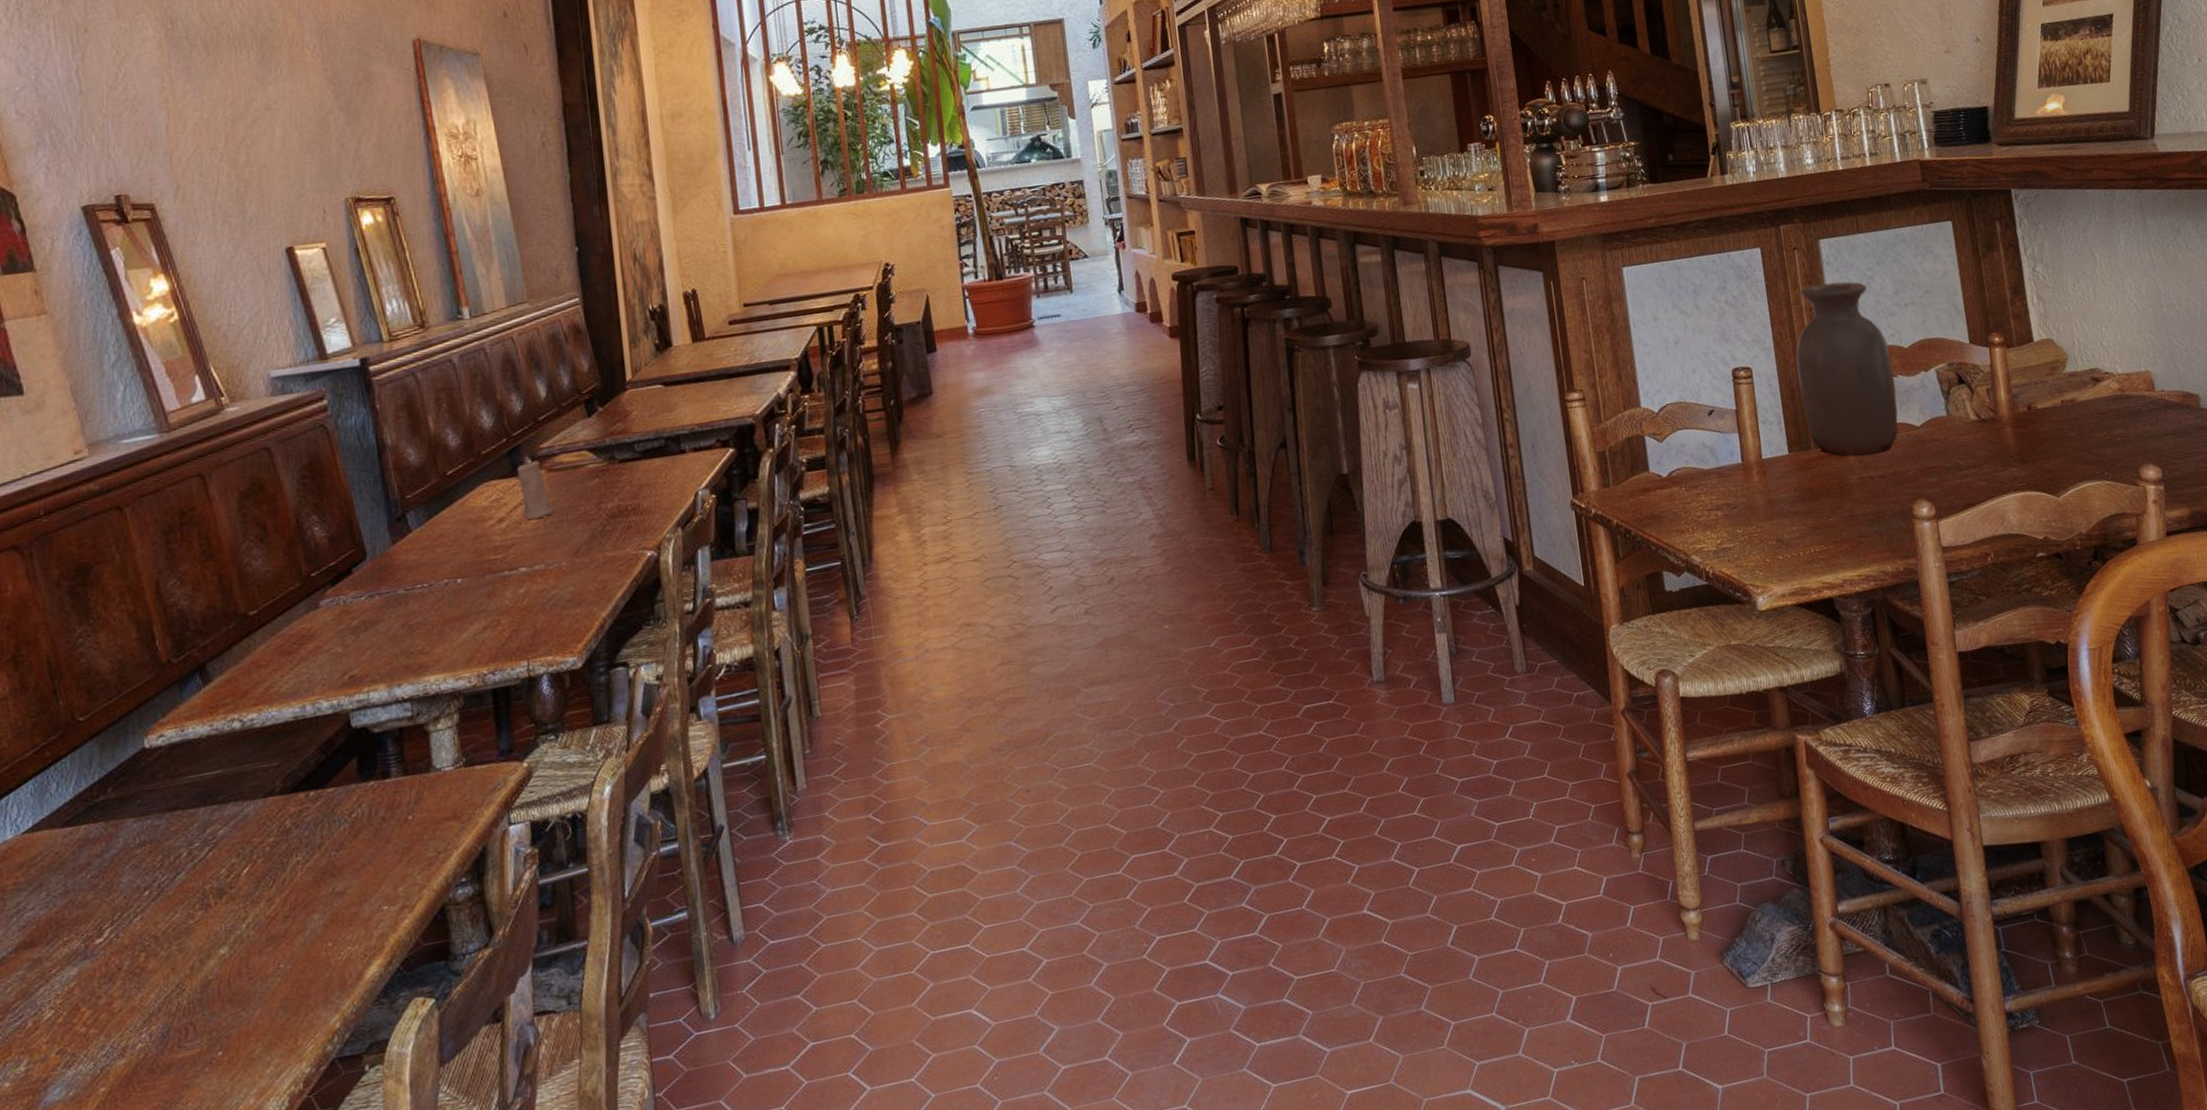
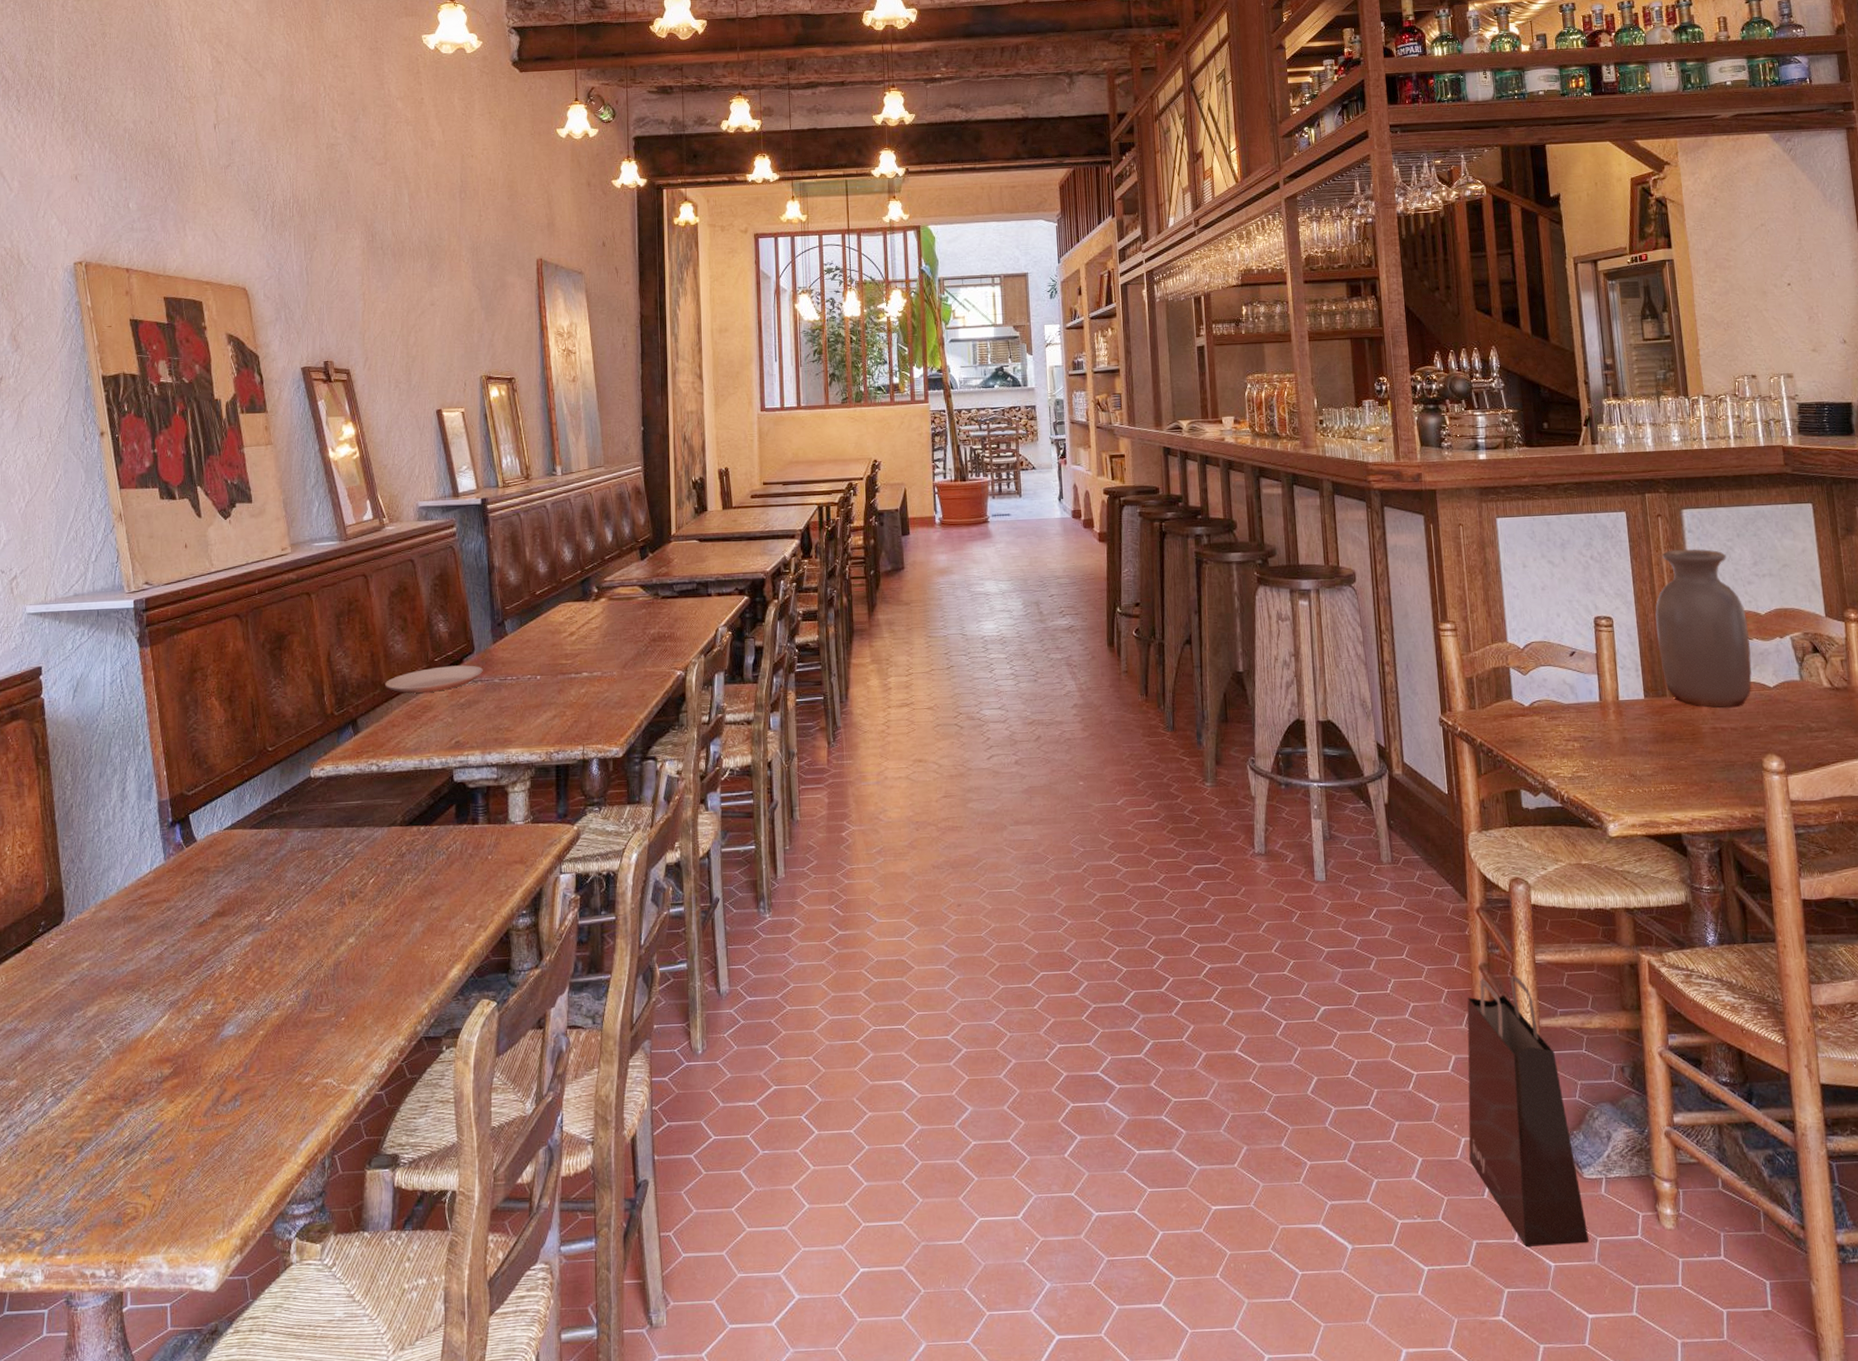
plate: none [243,575,381,624] -> present [385,665,483,694]
candle: present [517,456,554,521] -> none [586,587,611,637]
shopping bag: none [1616,778,1758,1073] -> present [1467,975,1590,1247]

